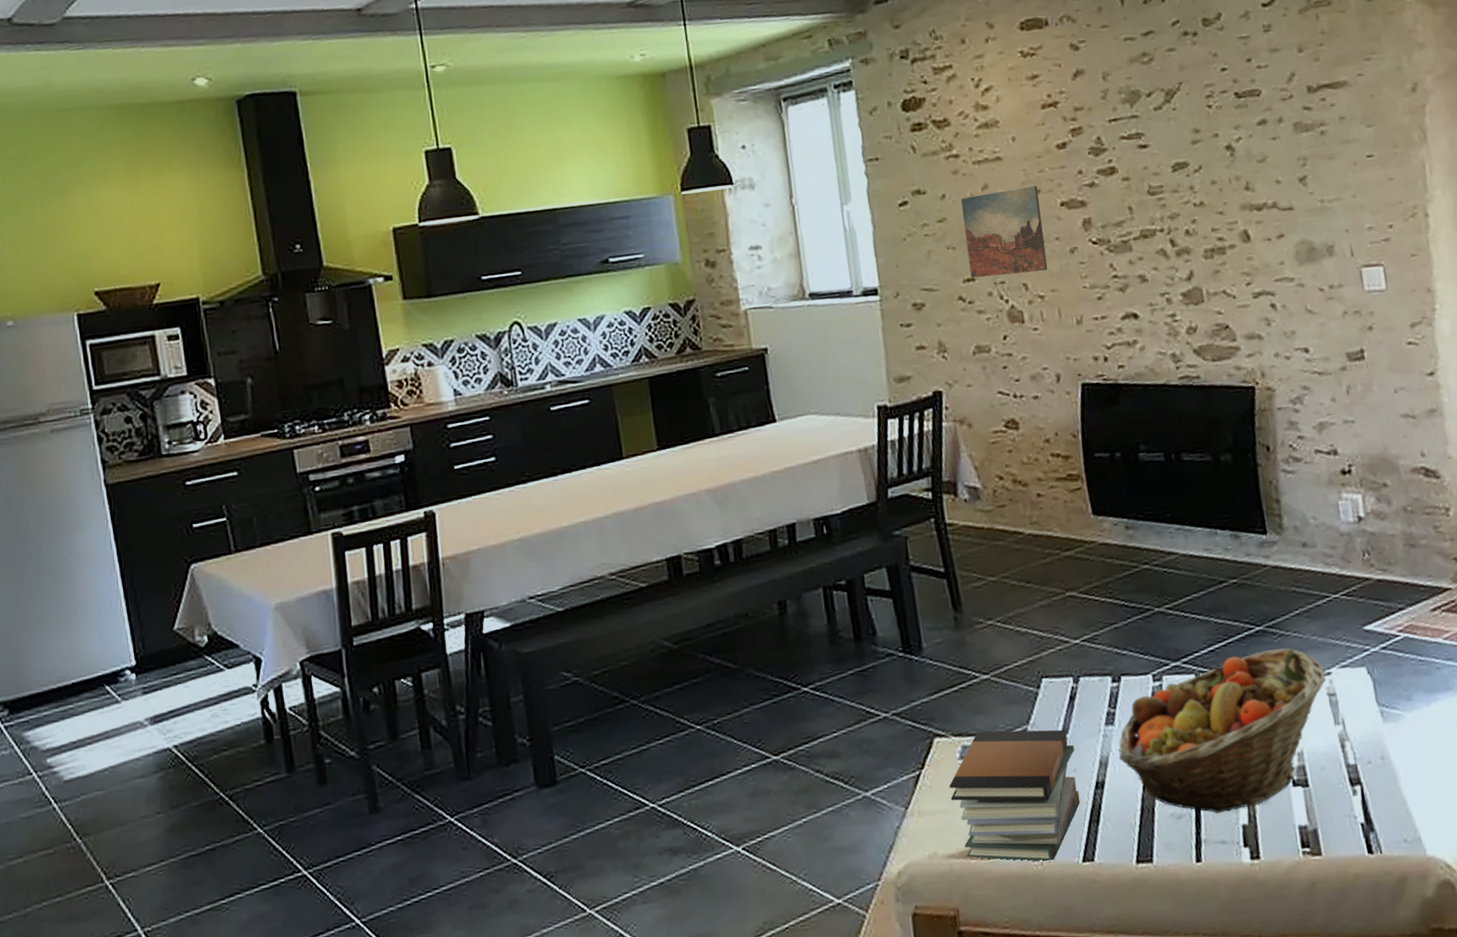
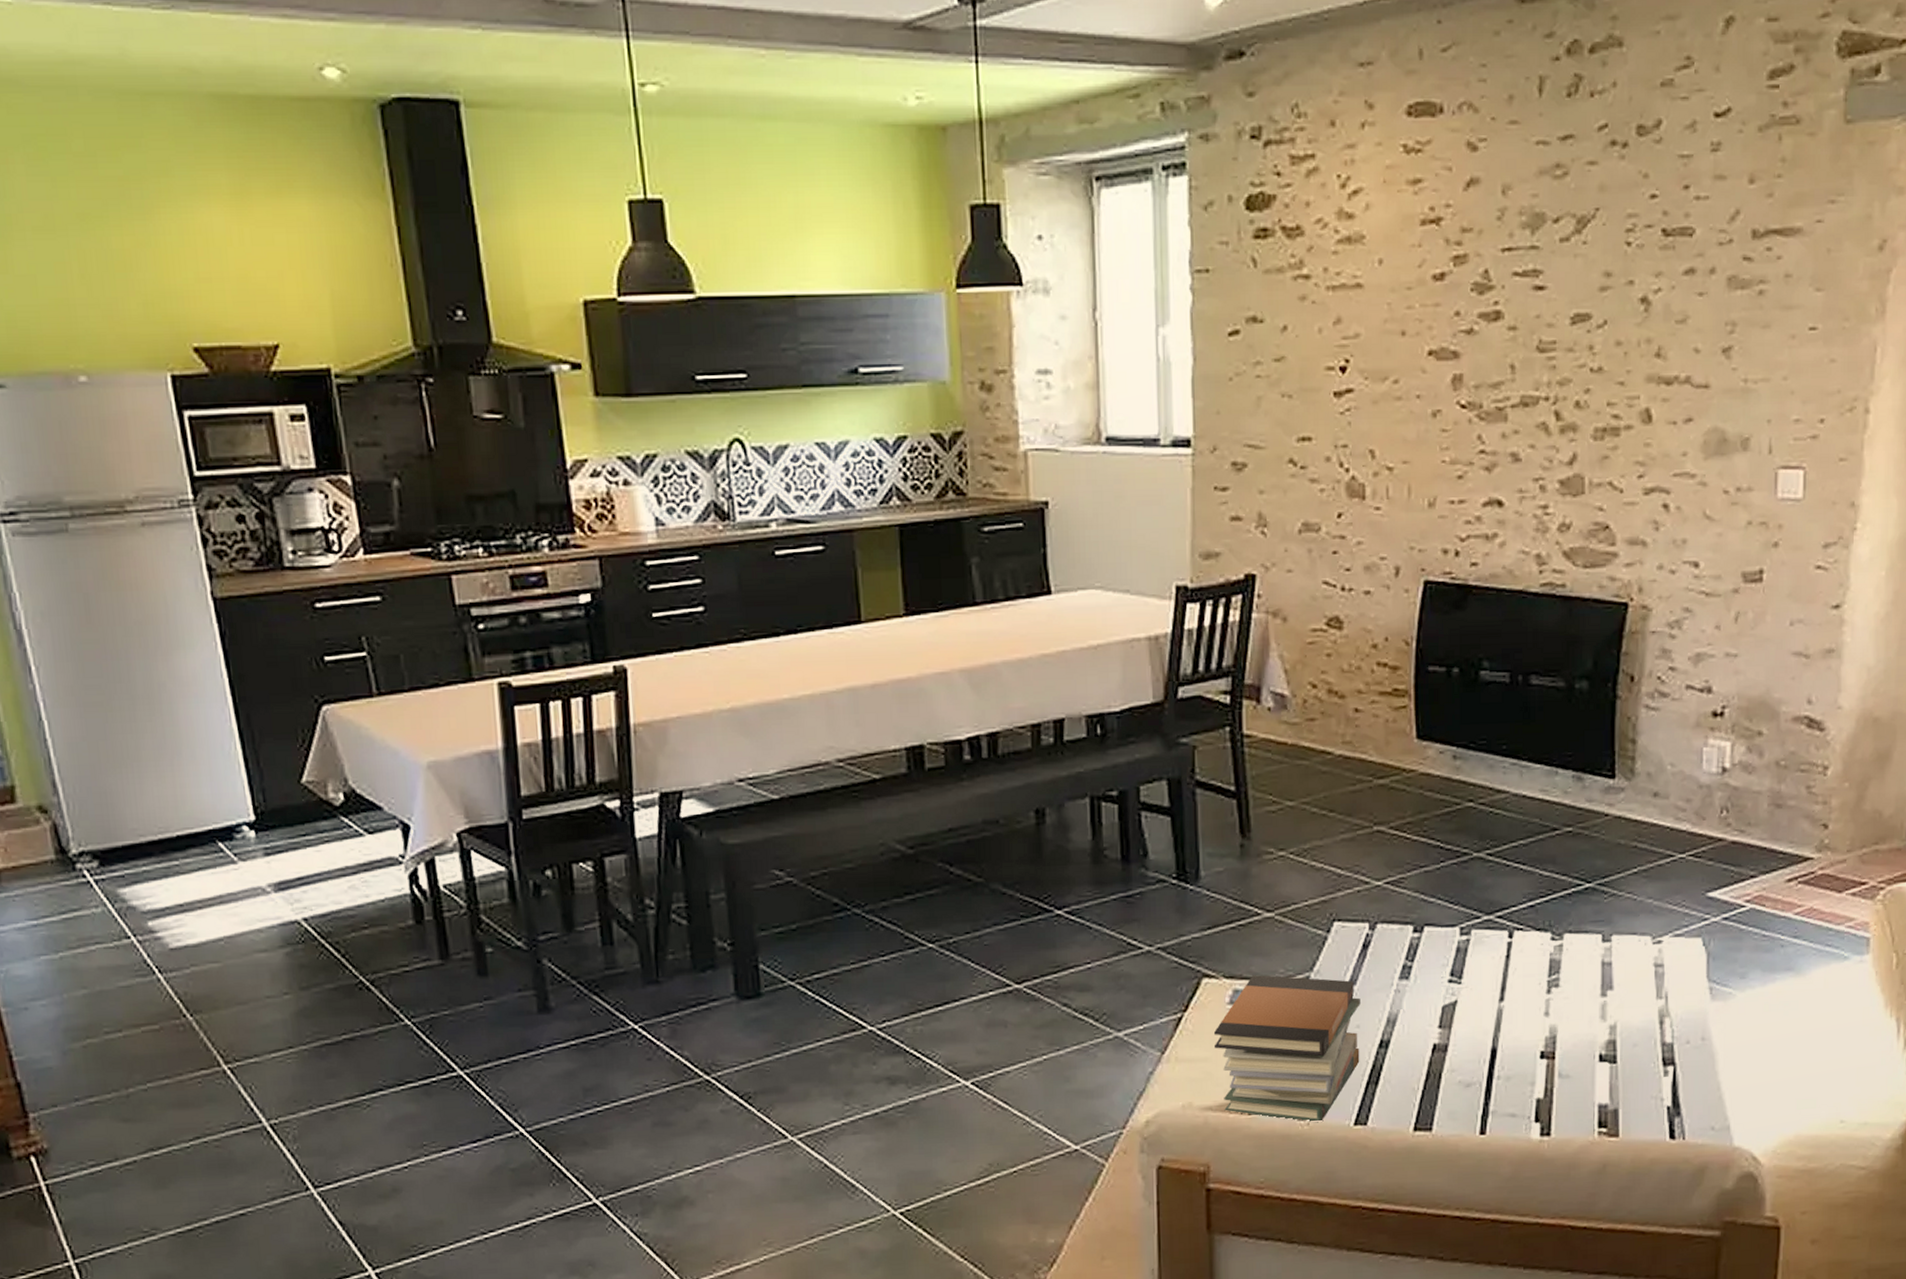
wall art: present [960,186,1048,279] -> none [1305,326,1403,437]
fruit basket: present [1119,647,1327,814] -> none [1409,909,1656,1085]

